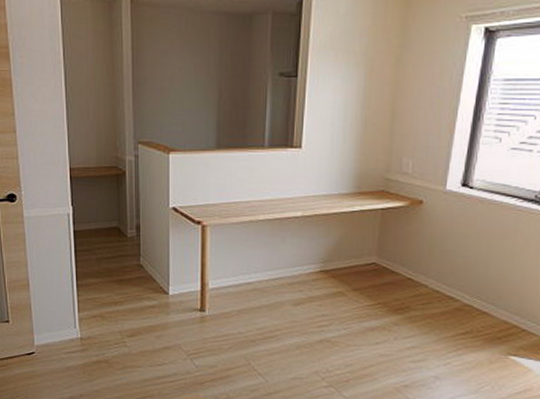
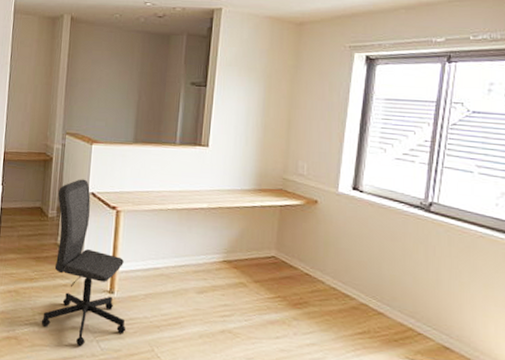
office chair: none [131,193,221,365] -> present [41,179,126,347]

